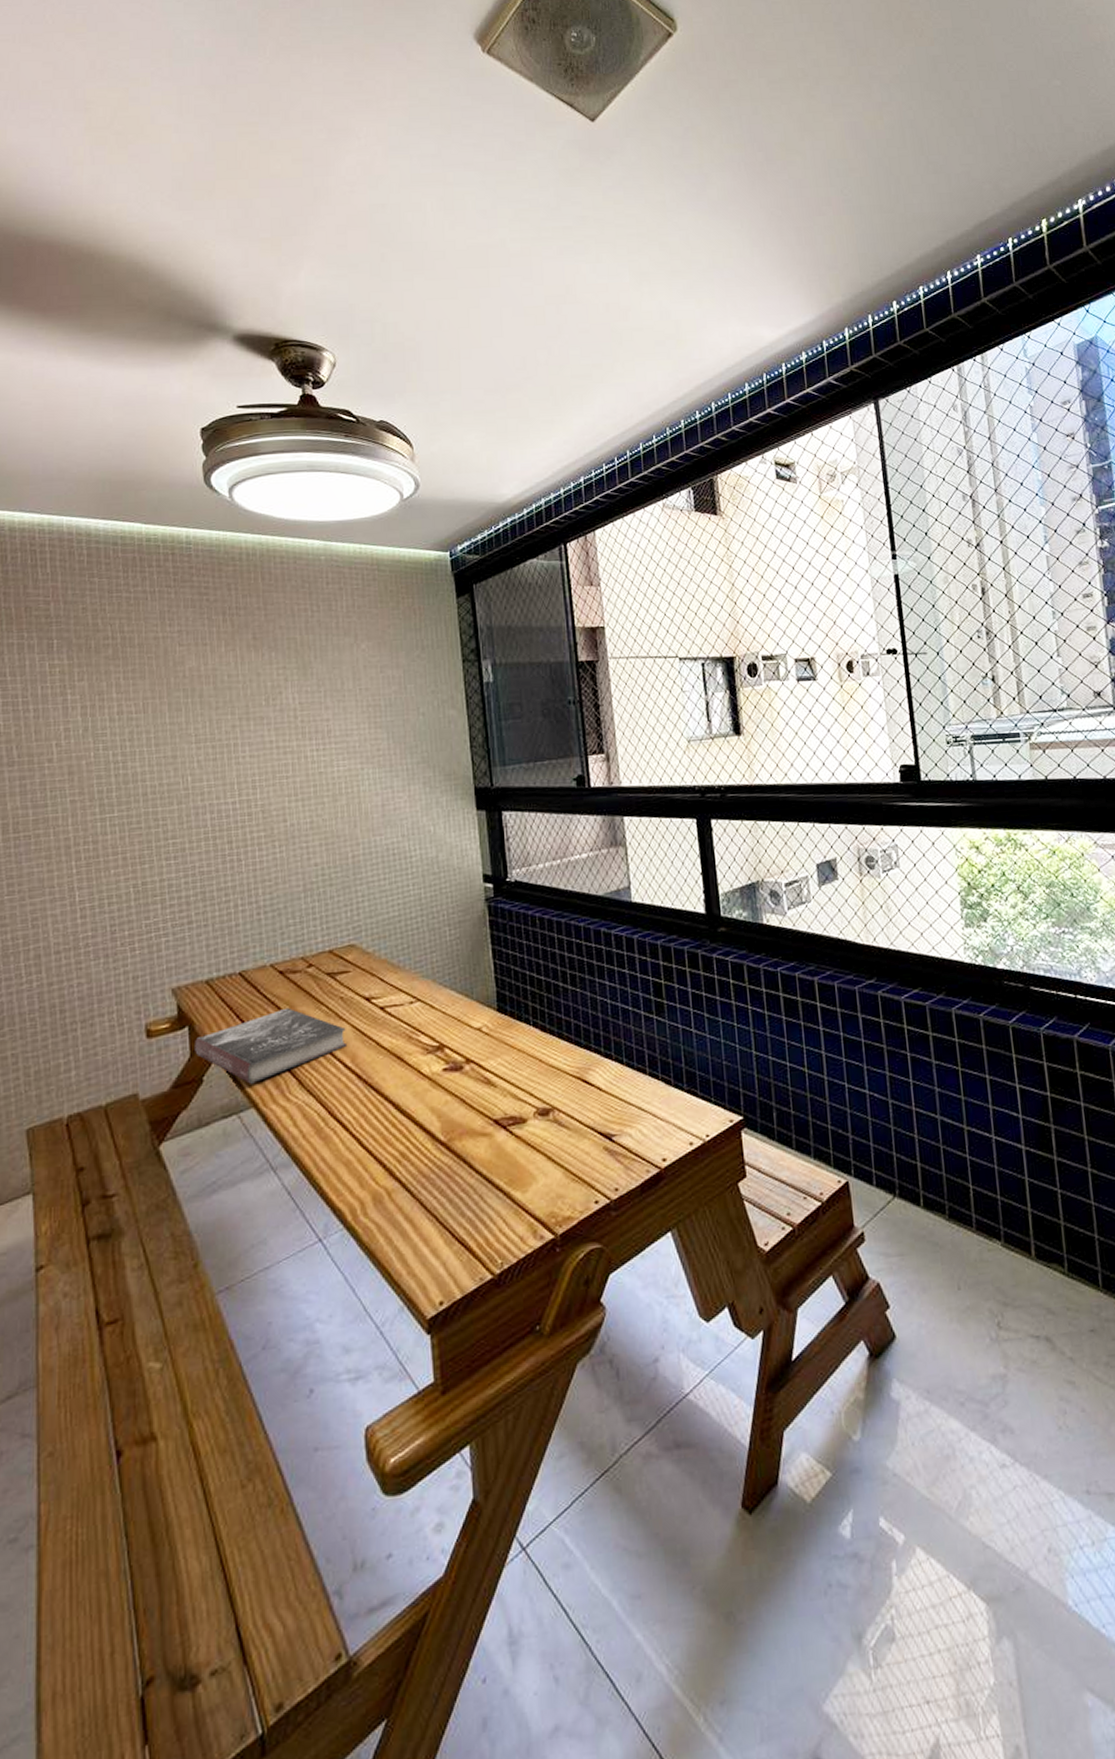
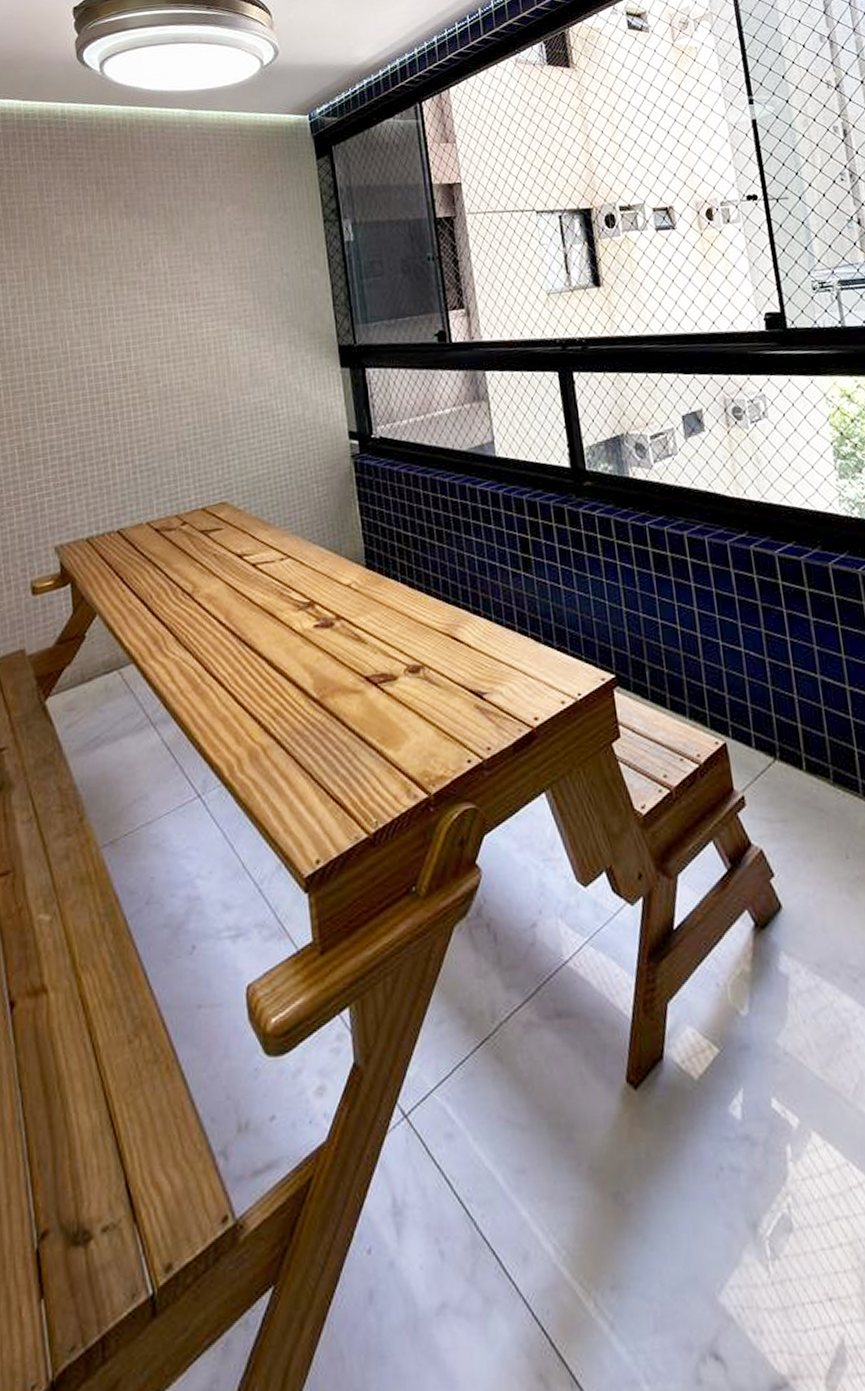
book: present [195,1007,348,1084] -> none [77,564,222,640]

